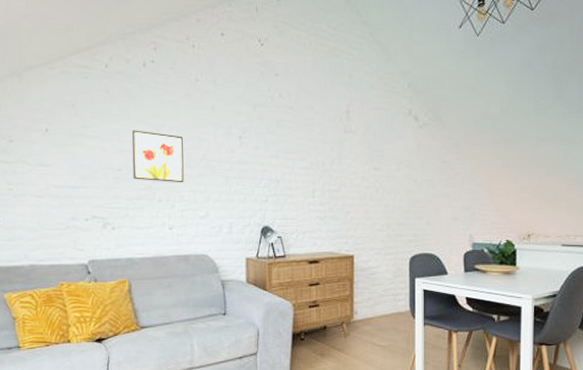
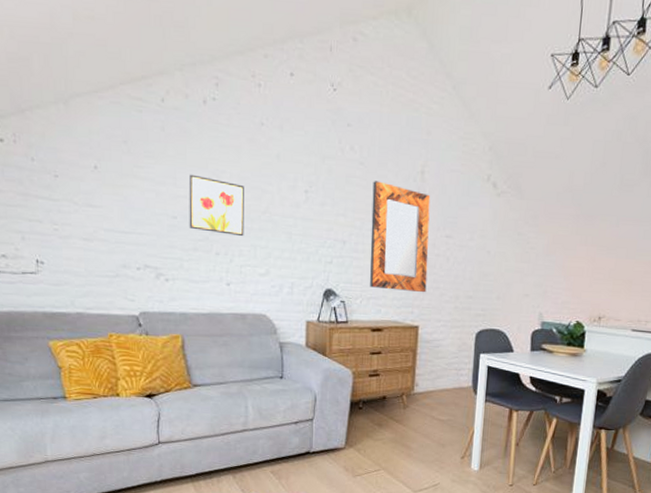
home mirror: none [302,123,359,224] -> present [370,181,431,293]

